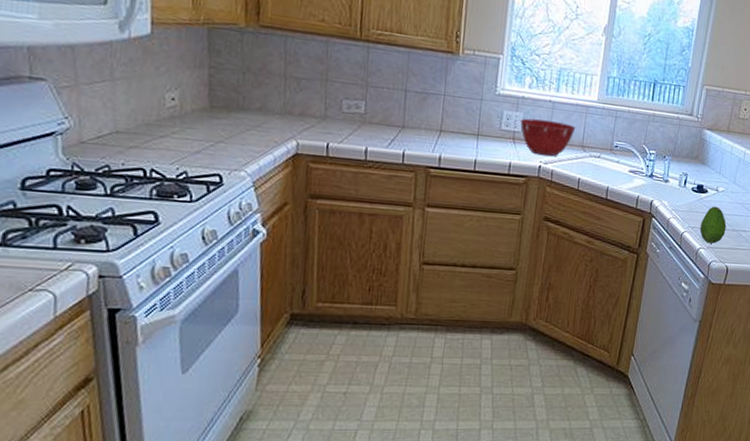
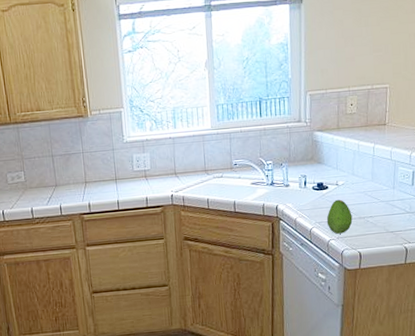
mixing bowl: present [520,118,576,157] -> none [148,154,197,186]

